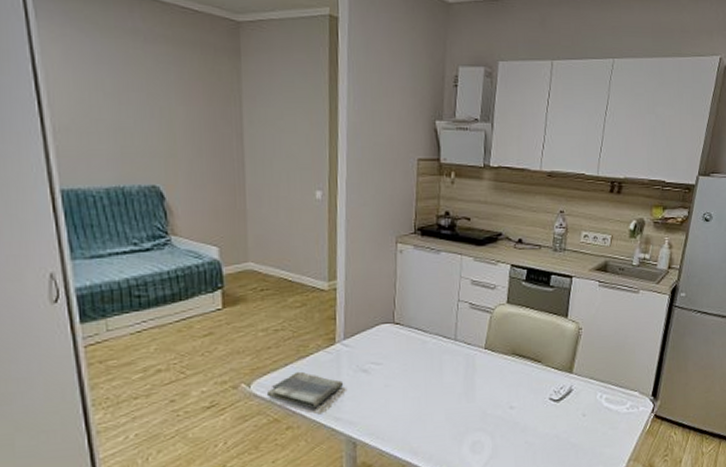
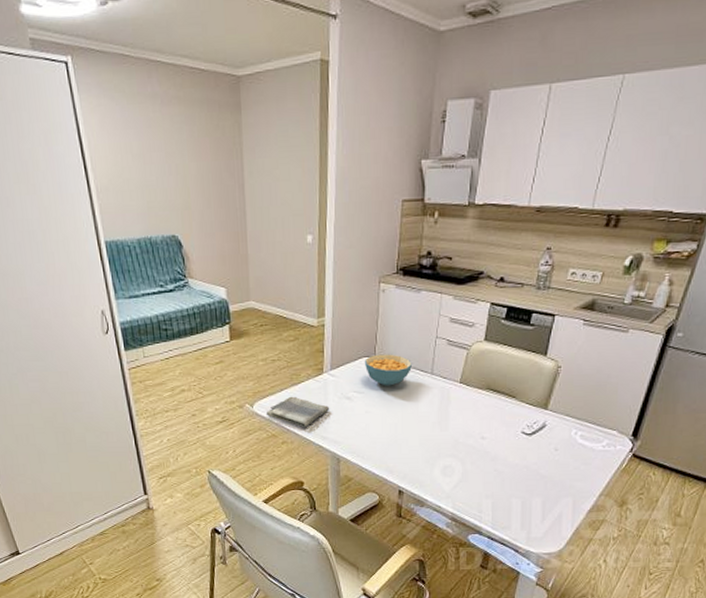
cereal bowl: none [383,319,434,356] -> present [365,354,412,386]

